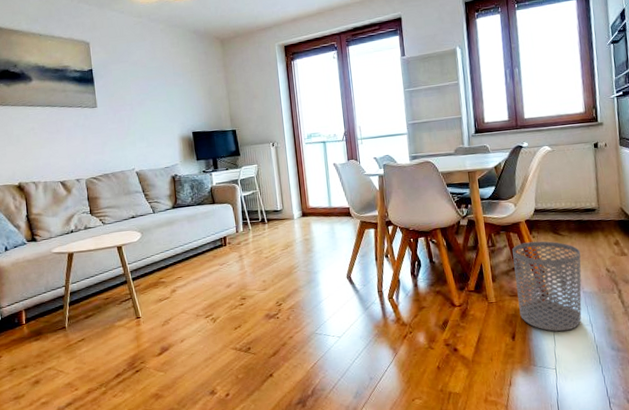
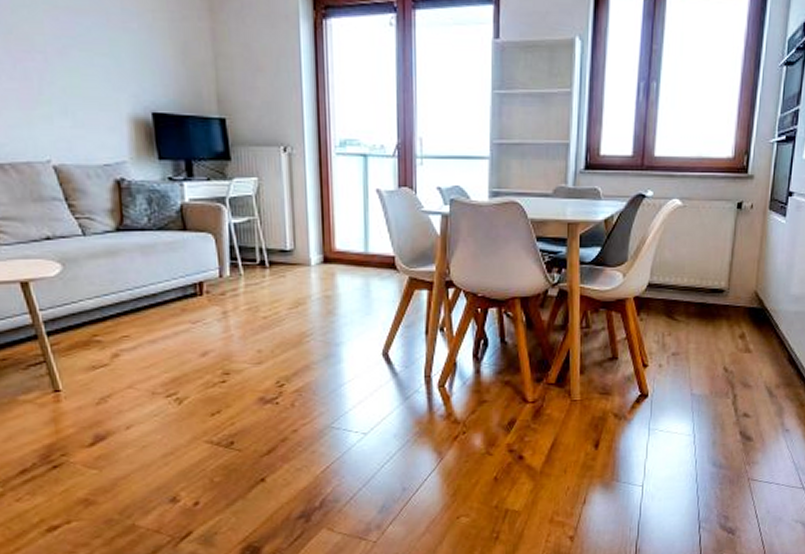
waste bin: present [512,241,582,332] -> none [609,326,696,442]

